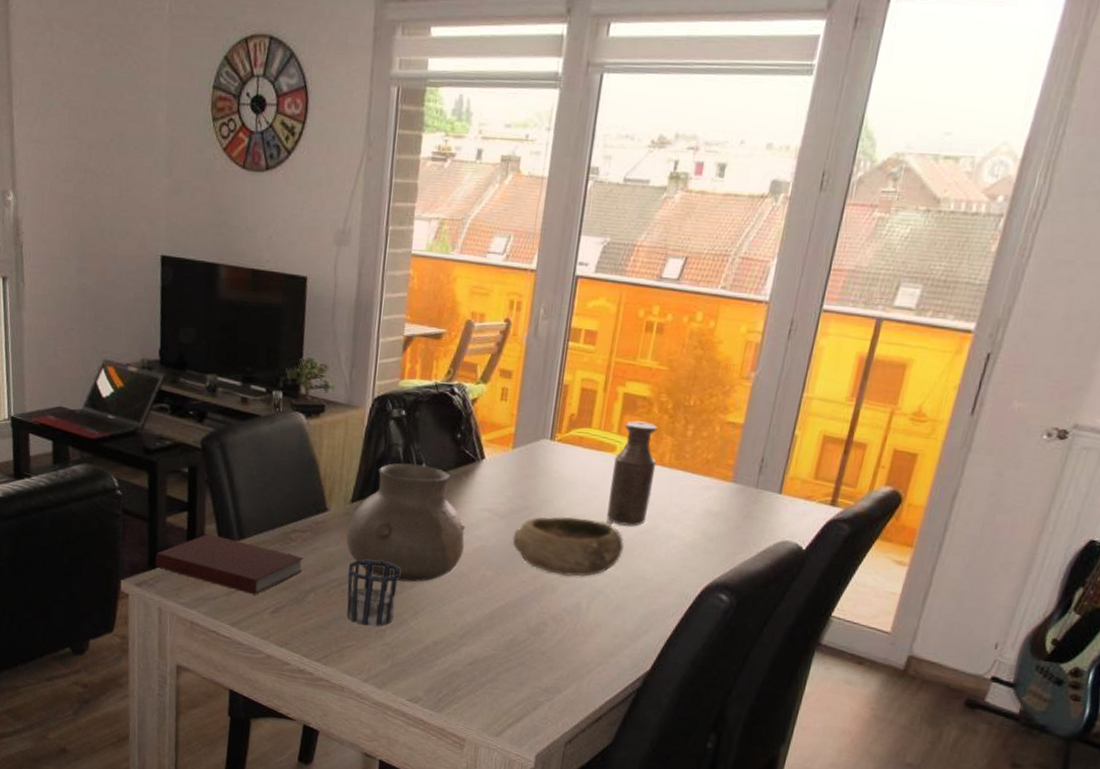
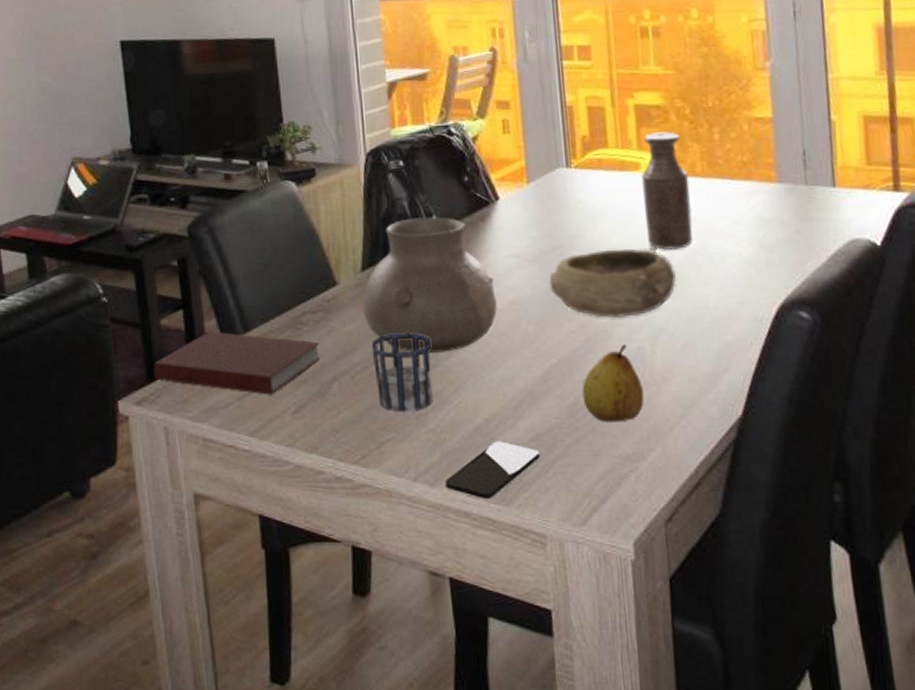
smartphone: none [390,660,474,705] -> present [445,441,540,500]
fruit: none [520,599,573,661] -> present [582,345,644,423]

